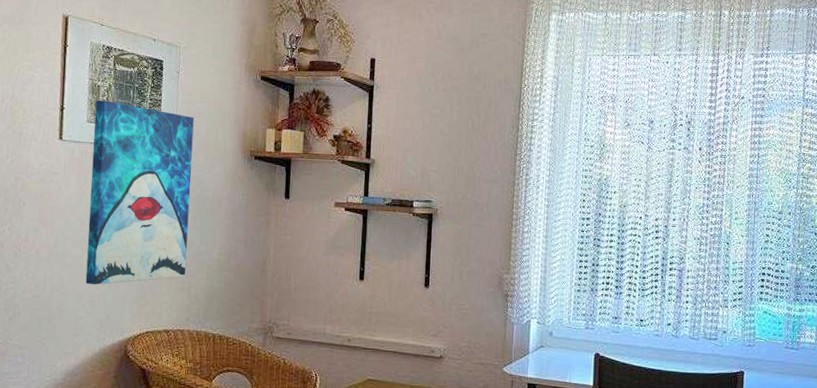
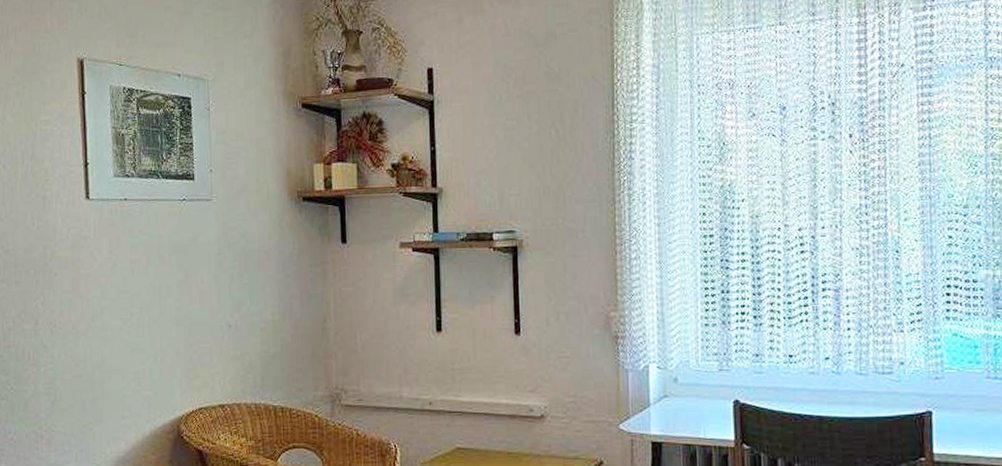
wall art: present [85,100,194,285] -> none [121,150,237,360]

